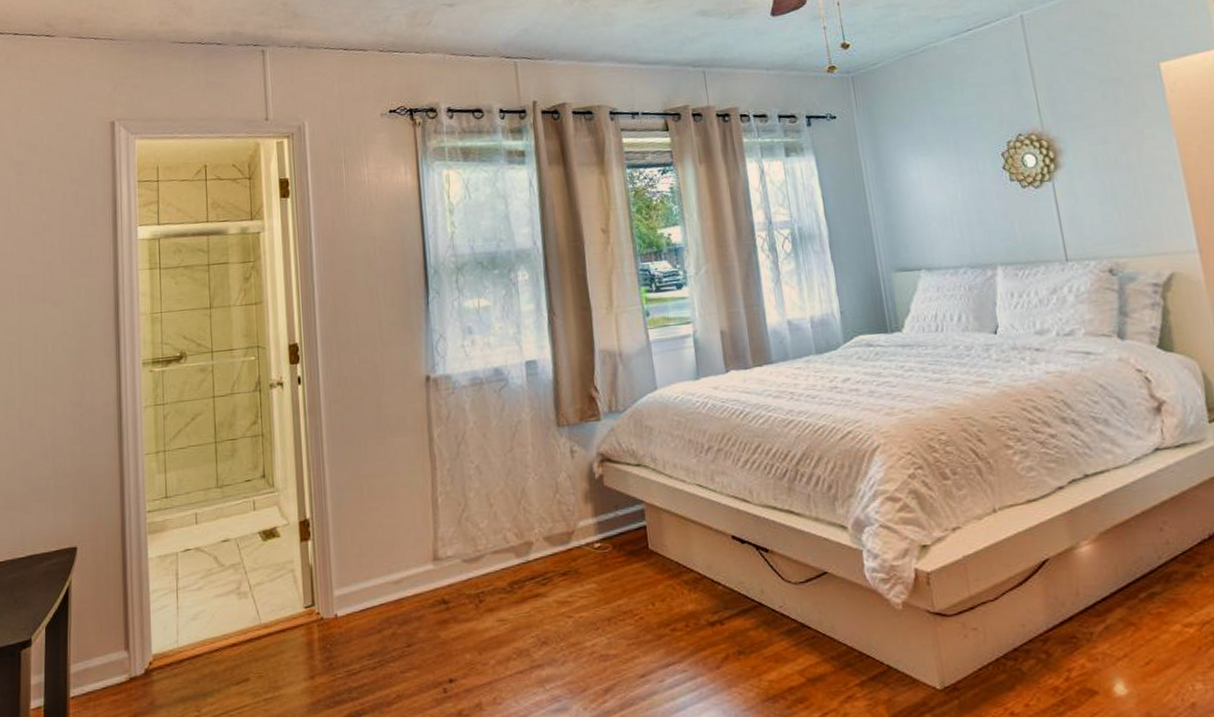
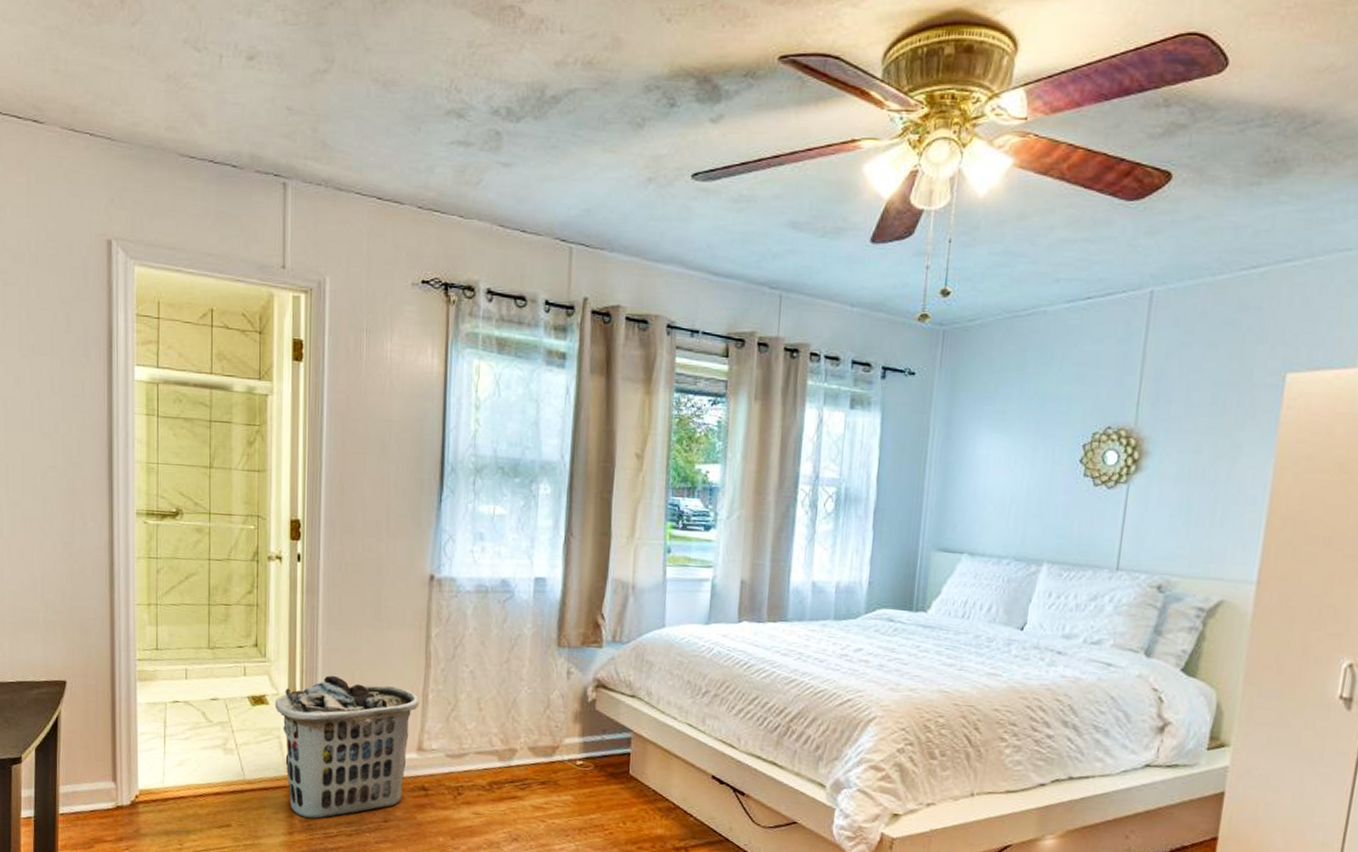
clothes hamper: none [286,494,430,657] -> present [274,675,420,819]

